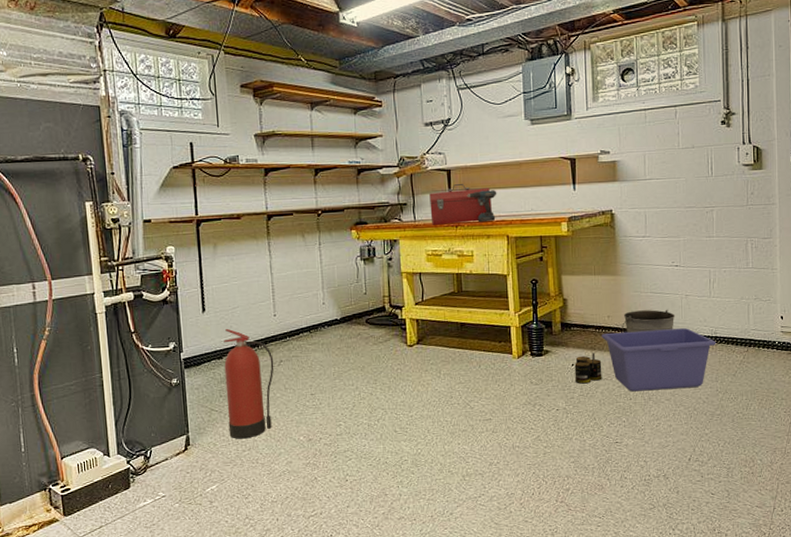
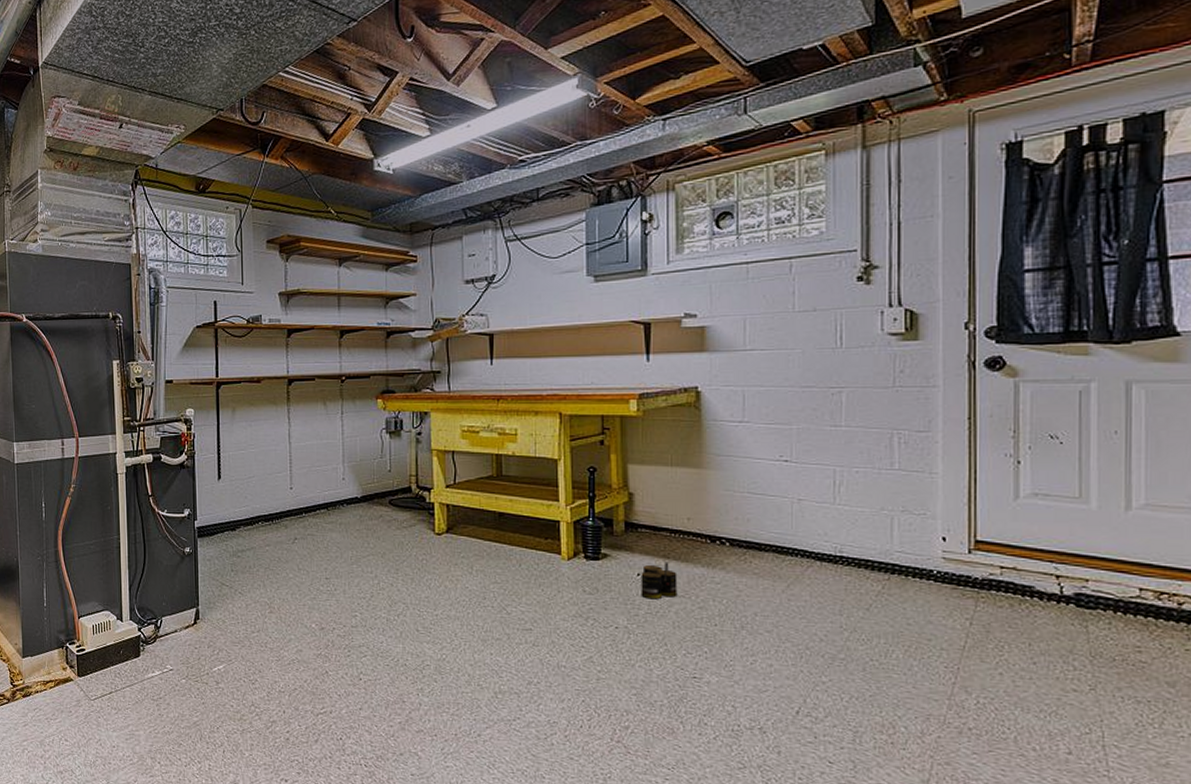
fire extinguisher: present [224,328,274,439] -> none [237,498,288,619]
toolbox: present [429,184,492,226] -> none [467,351,542,398]
power drill: present [466,190,497,223] -> none [512,358,549,396]
storage bin: present [601,328,716,392] -> none [677,539,842,619]
bucket: present [622,309,675,333] -> none [707,514,783,543]

